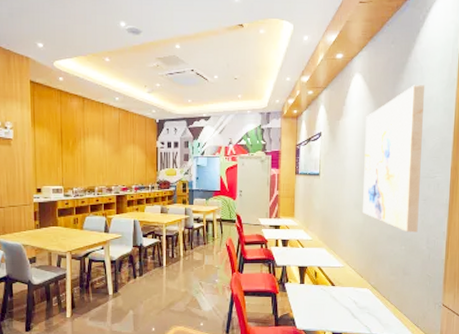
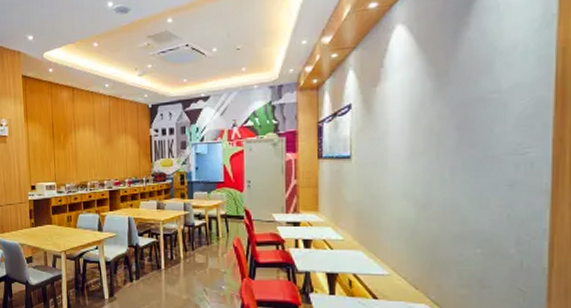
wall art: present [363,85,425,233] -> none [414,28,505,230]

